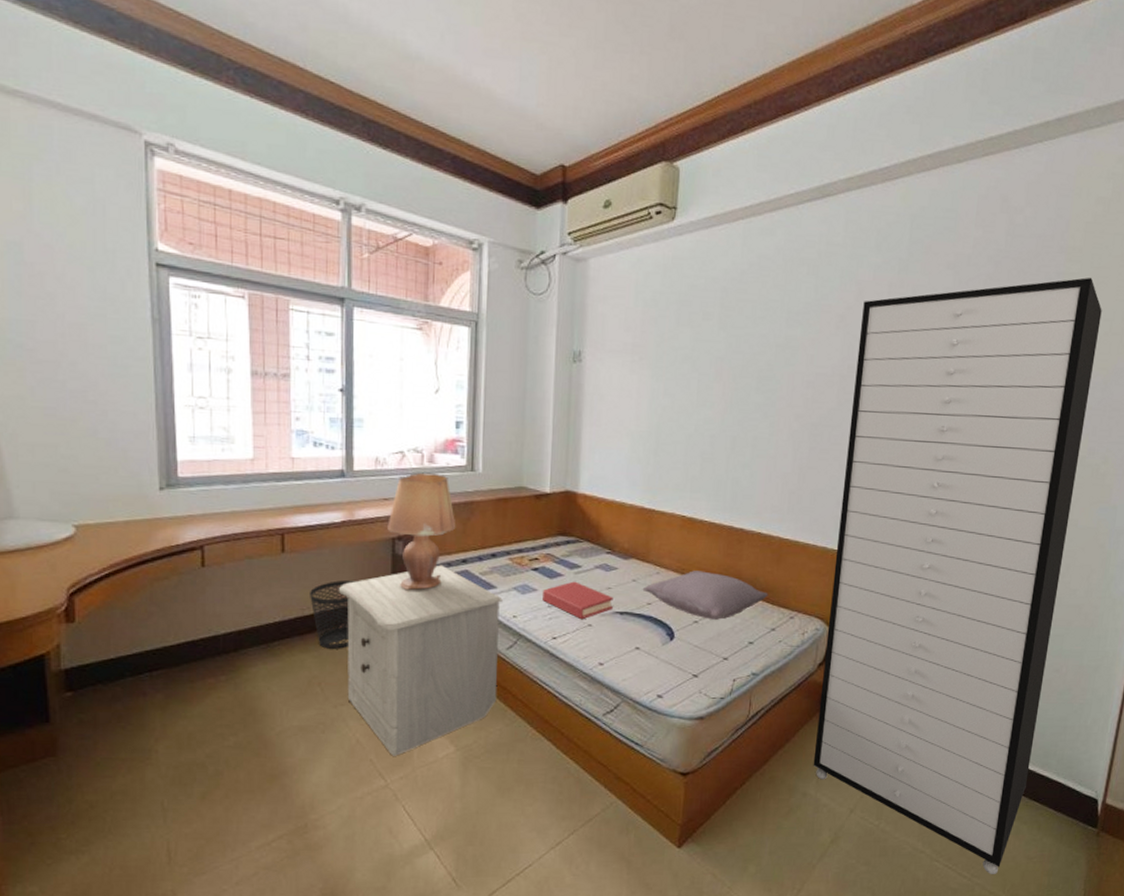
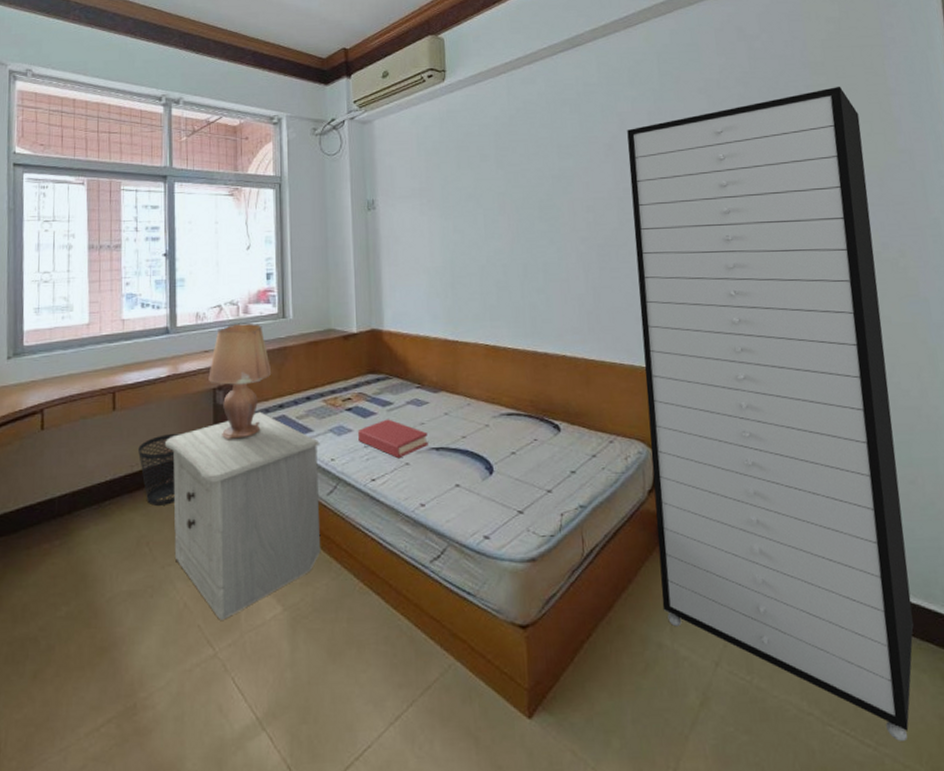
pillow: present [642,571,769,620] -> none [455,399,583,450]

